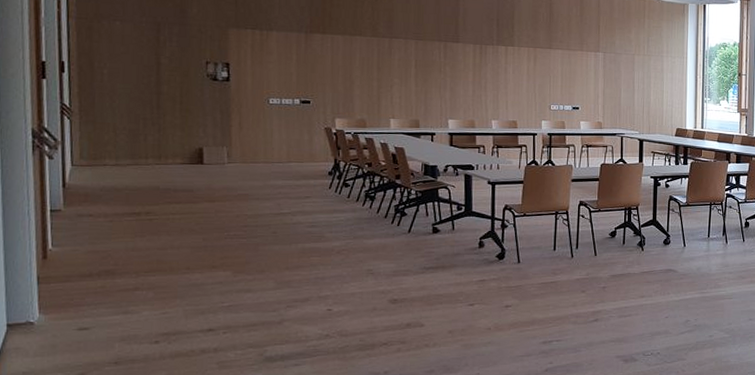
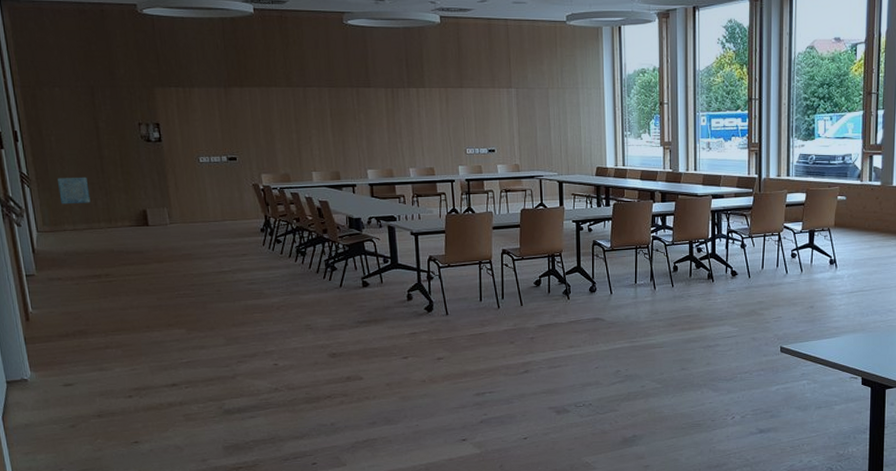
wall art: none [104,111,140,139] -> present [58,176,90,205]

